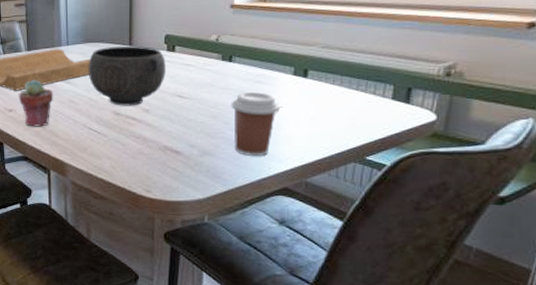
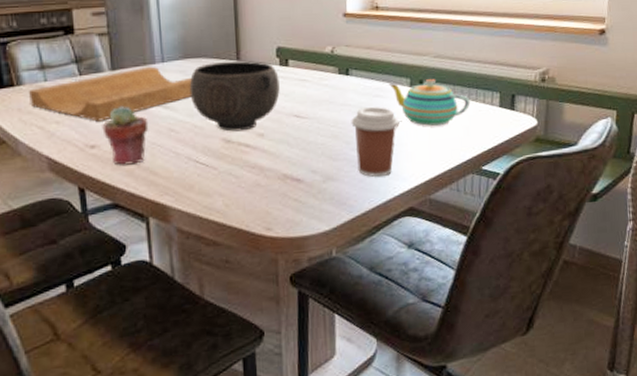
teapot: none [272,69,359,113] -> present [389,79,471,126]

